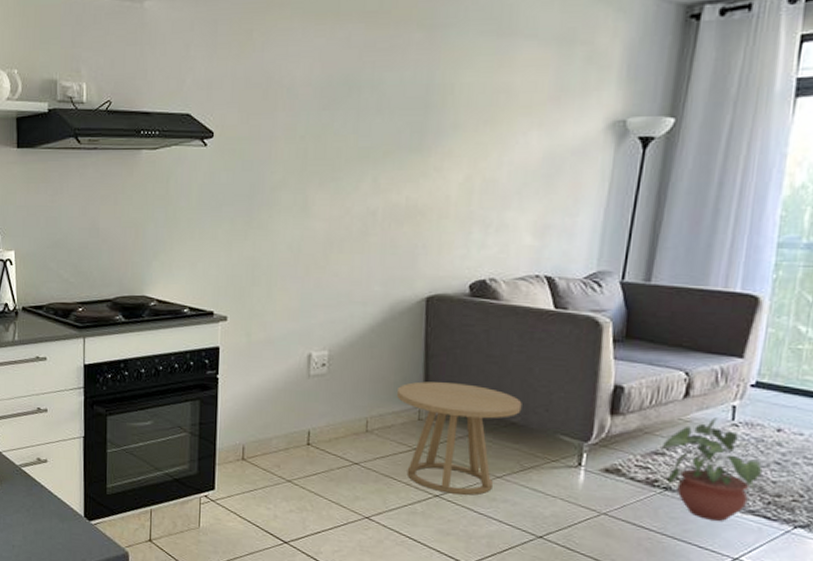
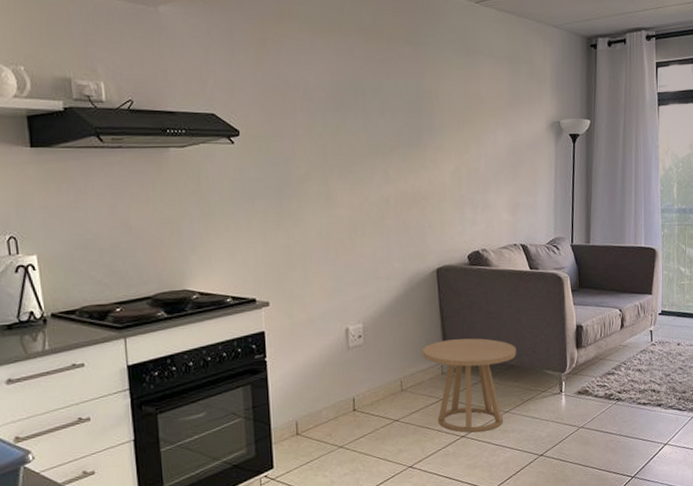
potted plant: present [663,417,763,521] -> none [612,341,673,418]

